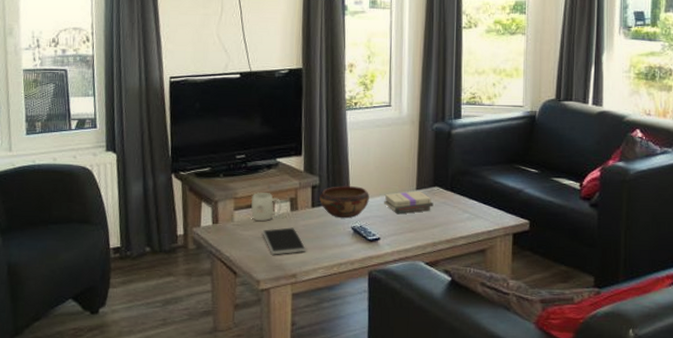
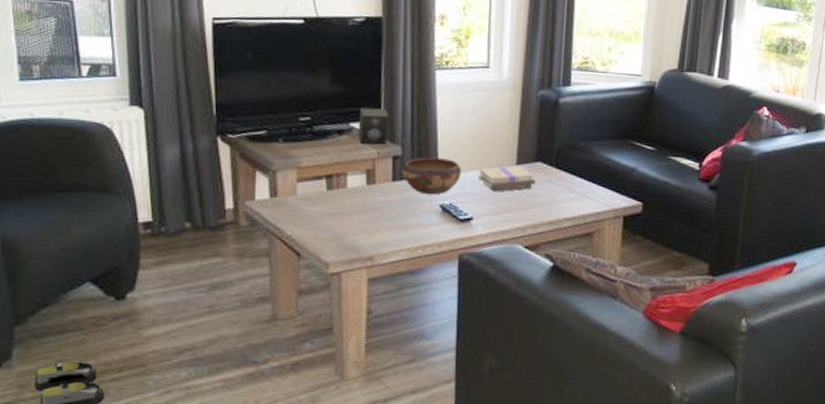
mug: present [251,192,282,222] -> none [317,162,356,196]
tablet: present [262,227,306,255] -> none [331,203,385,235]
speaker: none [283,145,309,176] -> present [358,107,390,145]

